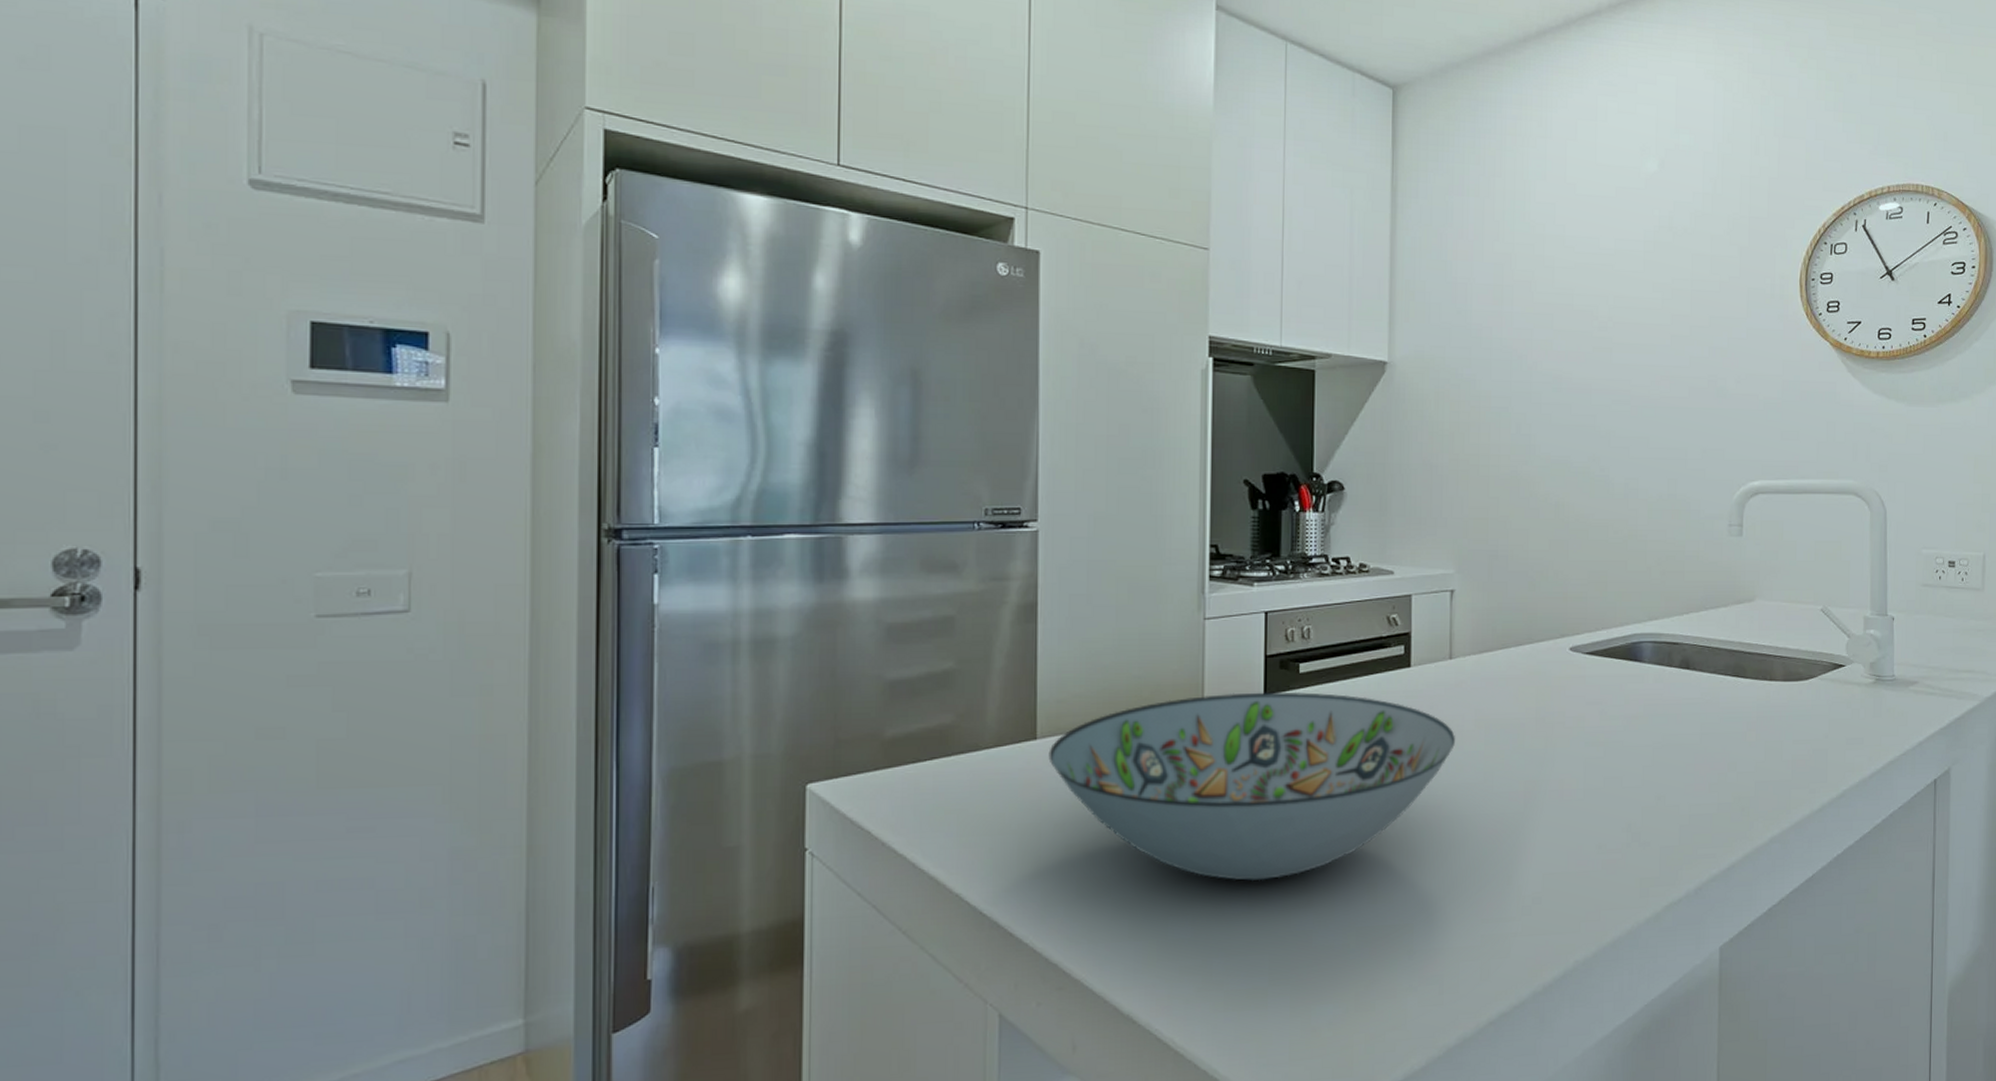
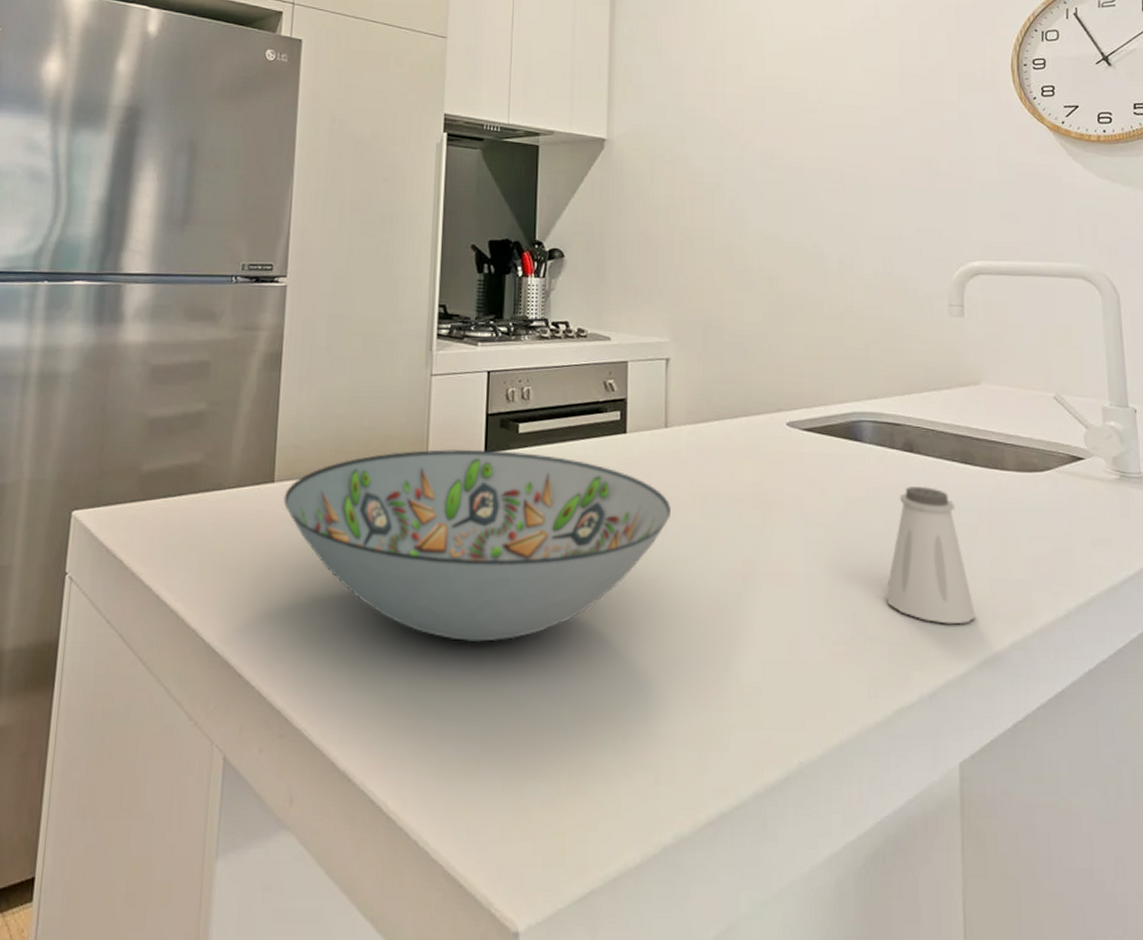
saltshaker: none [1658,700,1740,826] -> present [885,486,976,625]

